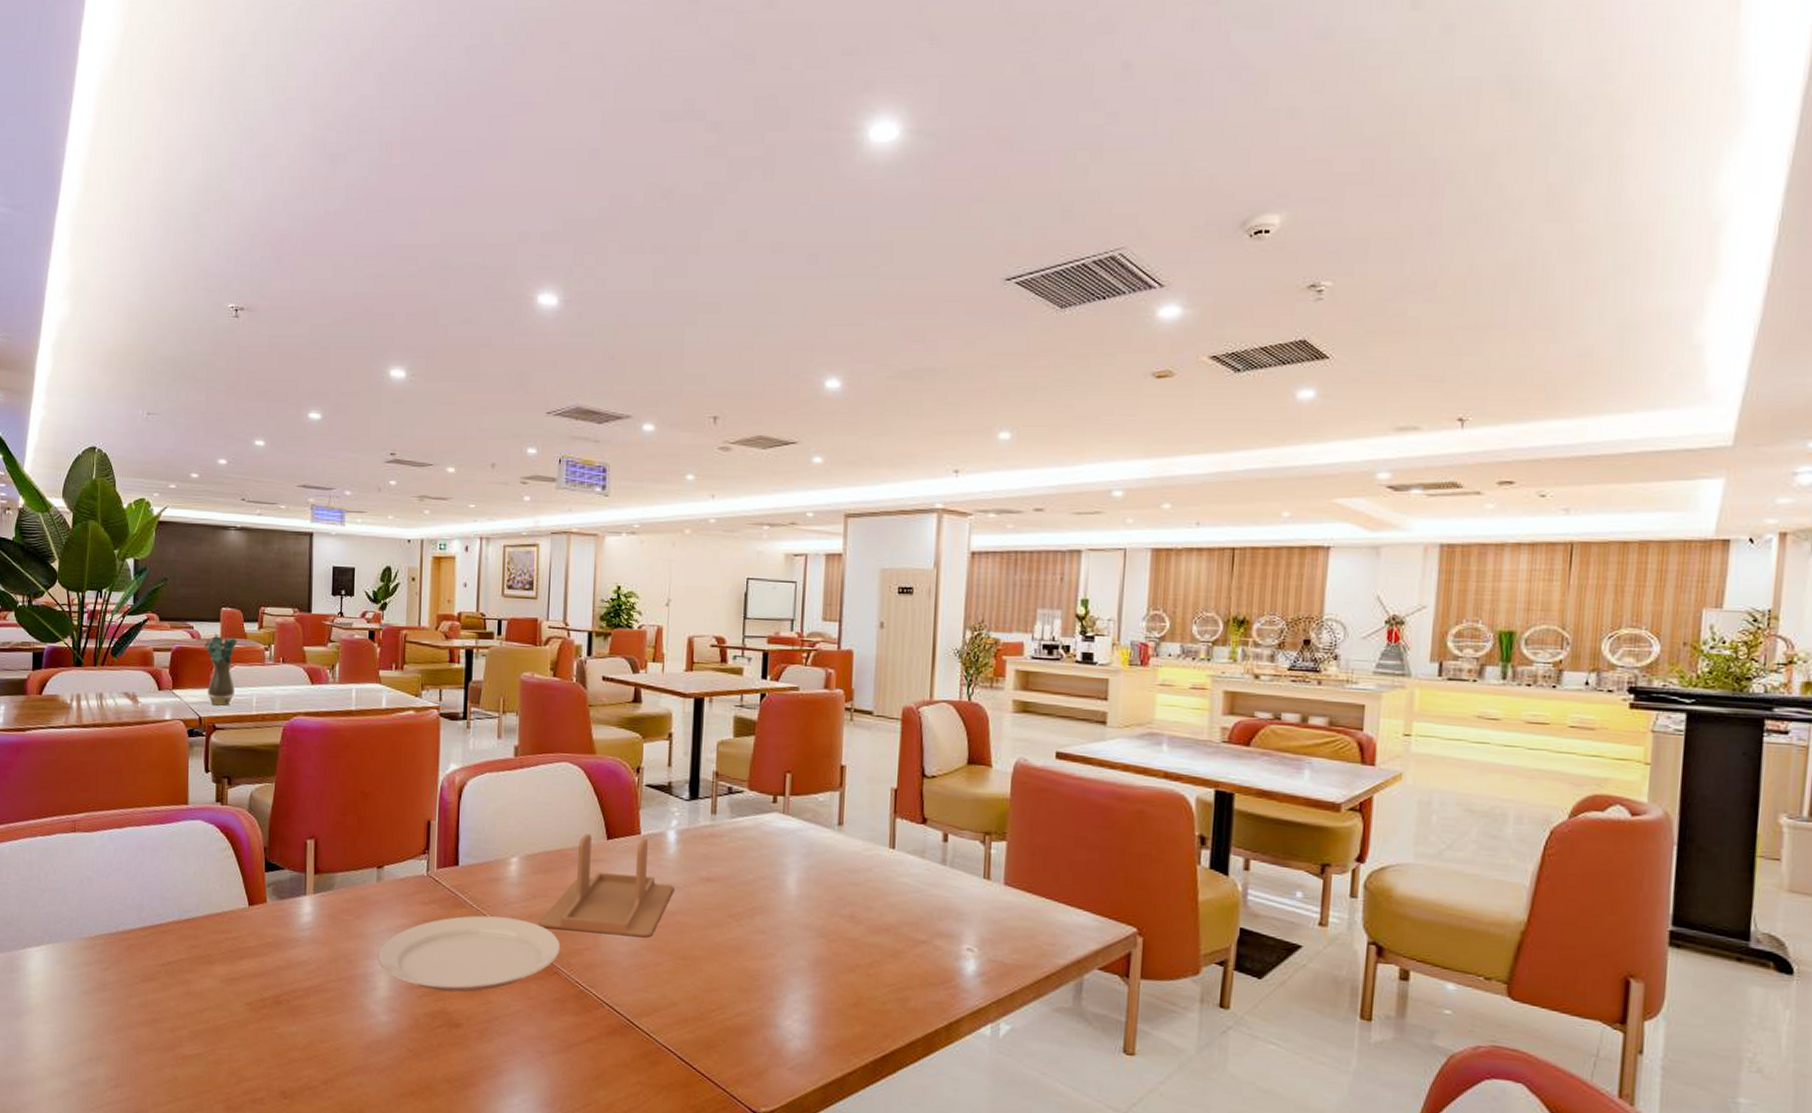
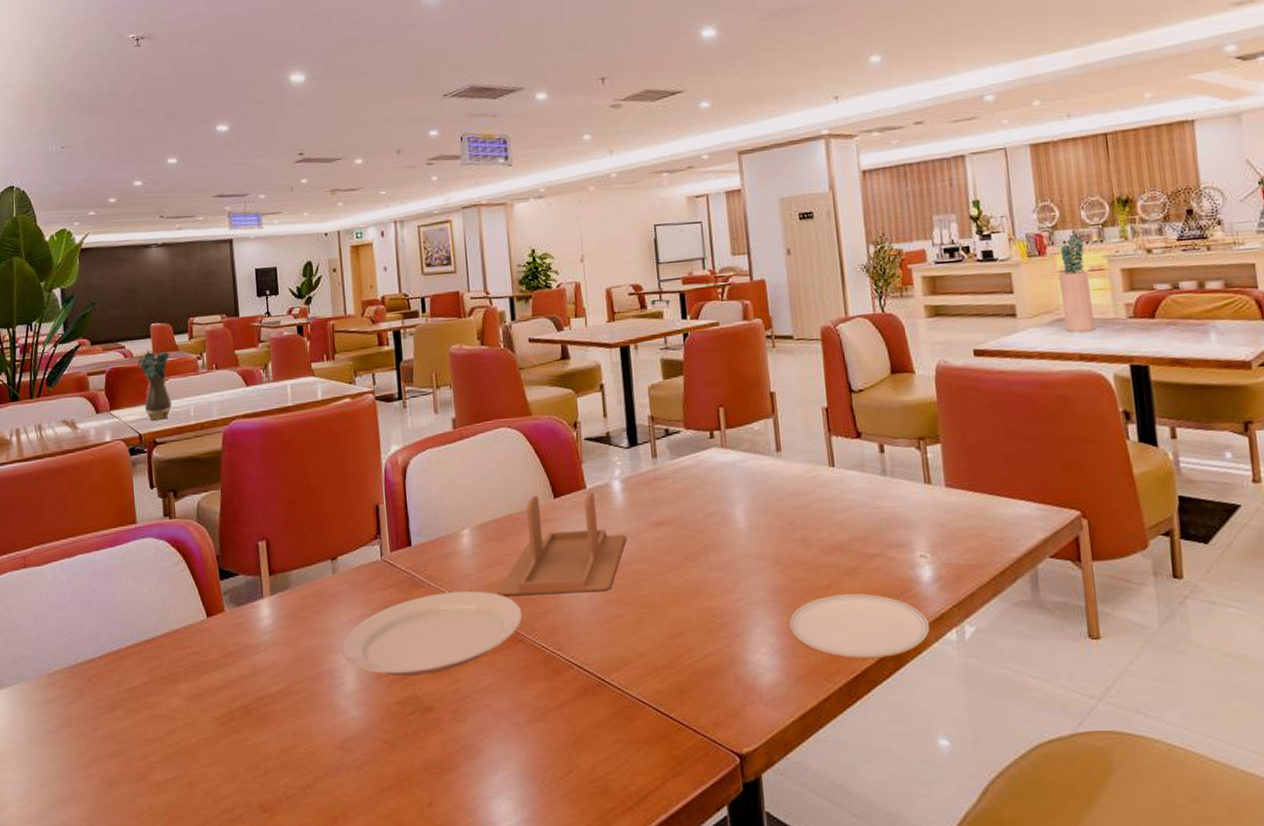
plate: none [825,974,965,1042] -> present [789,593,929,659]
vase: none [1155,643,1191,751] -> present [1058,229,1094,333]

